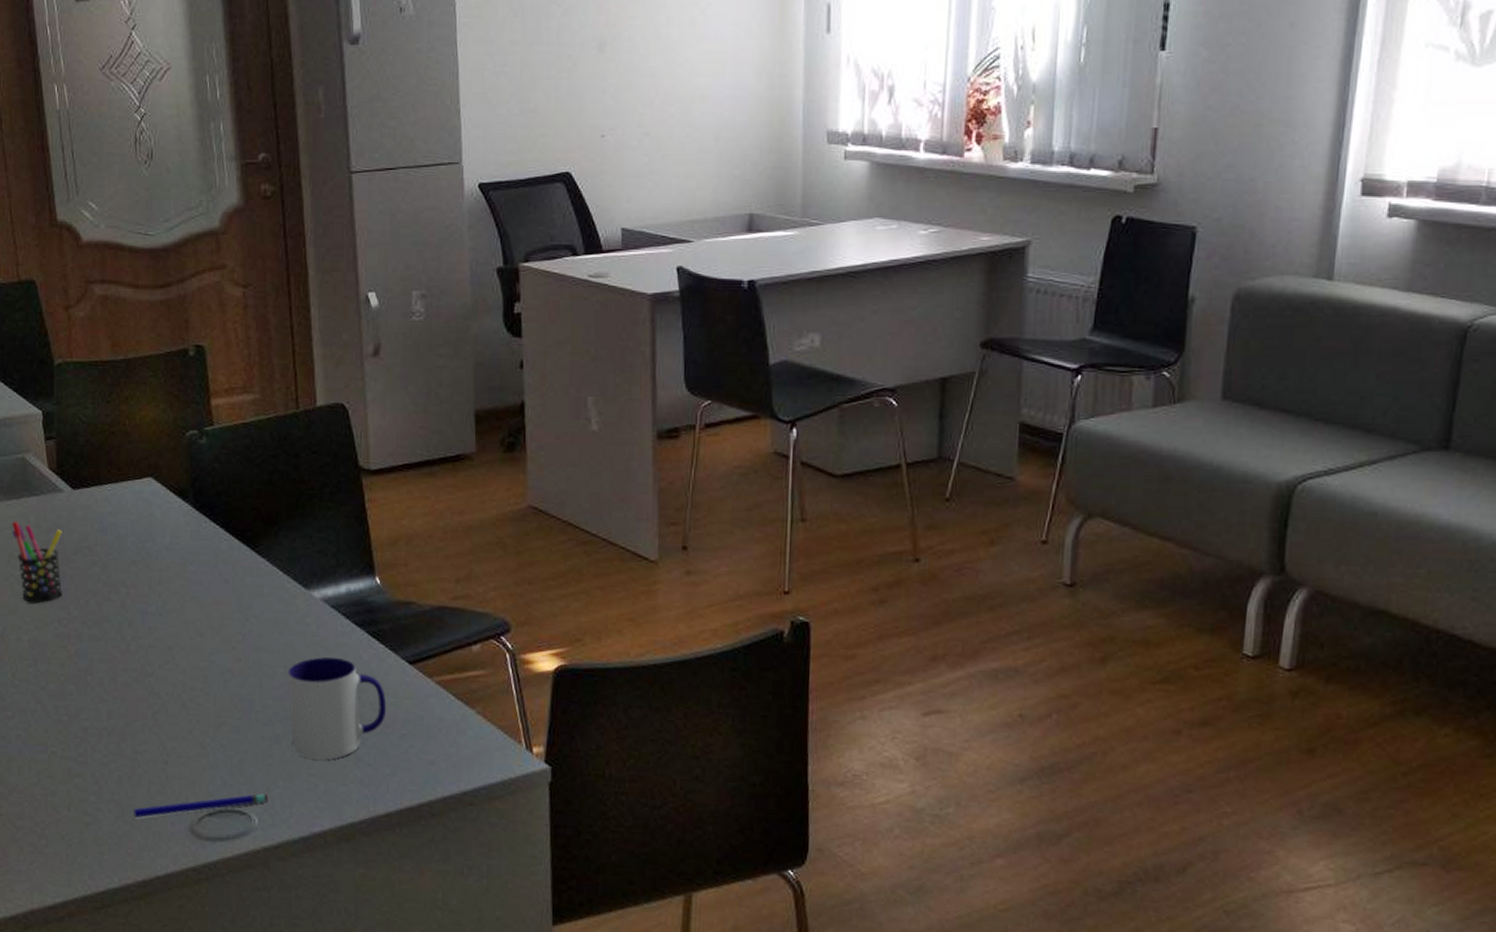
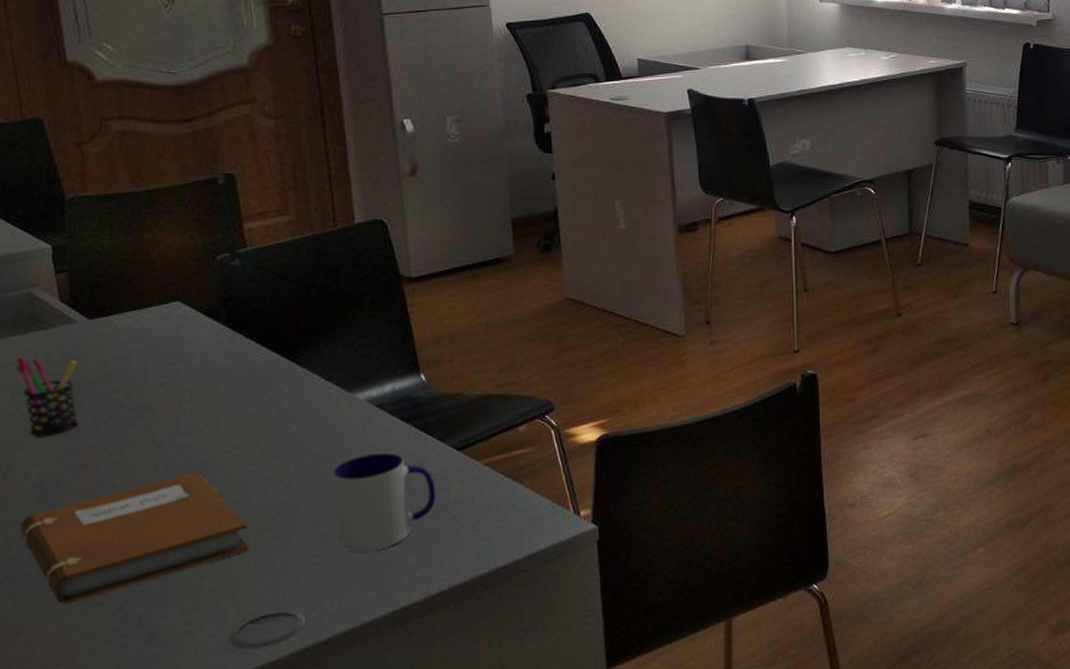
notebook: none [14,654,210,770] -> present [21,471,250,604]
pen: present [134,794,269,819] -> none [166,593,317,638]

